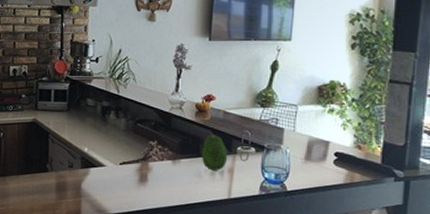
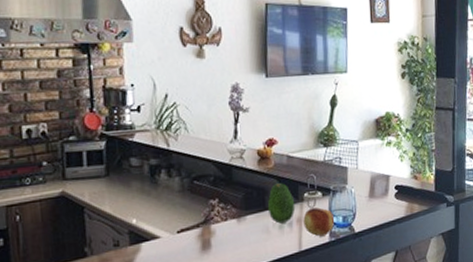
fruit: none [235,161,267,189] -> present [303,207,335,237]

